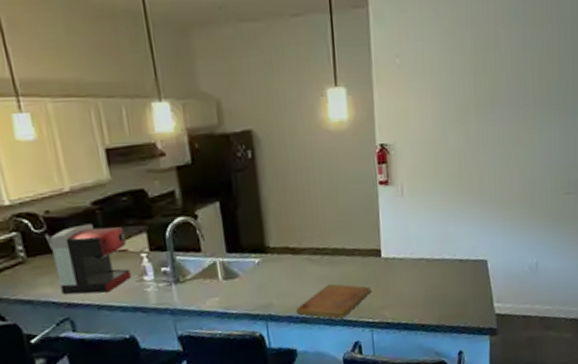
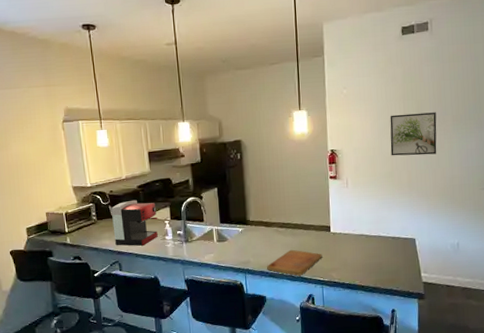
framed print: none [457,93,515,153] -> present [390,112,437,156]

